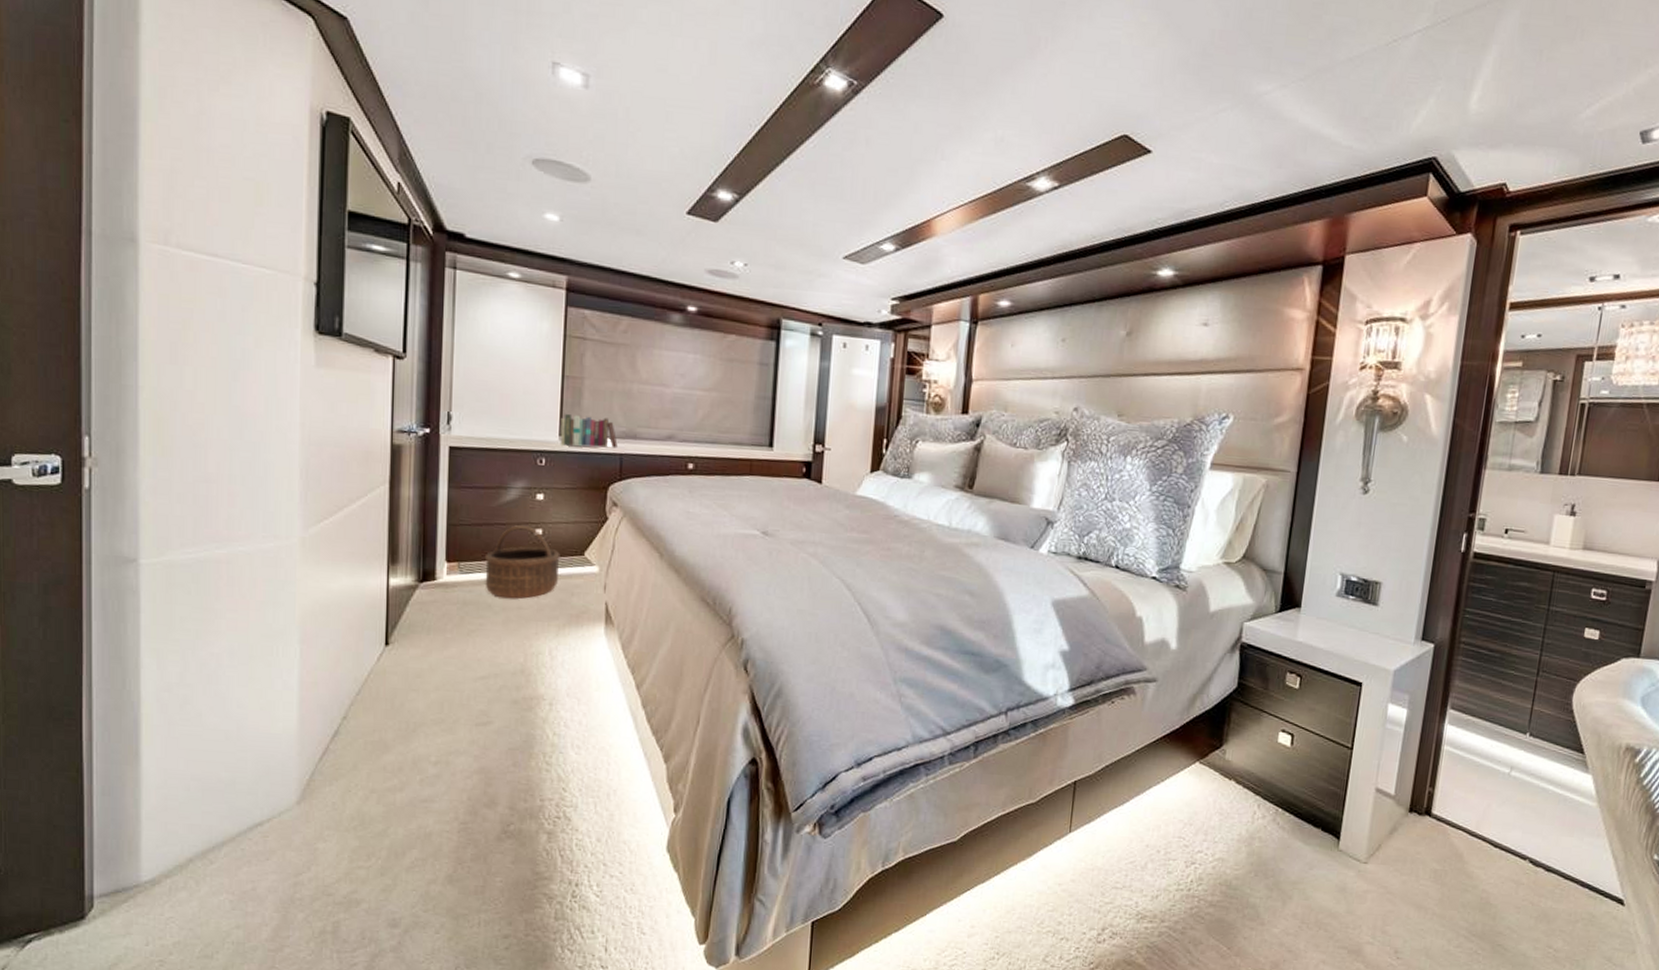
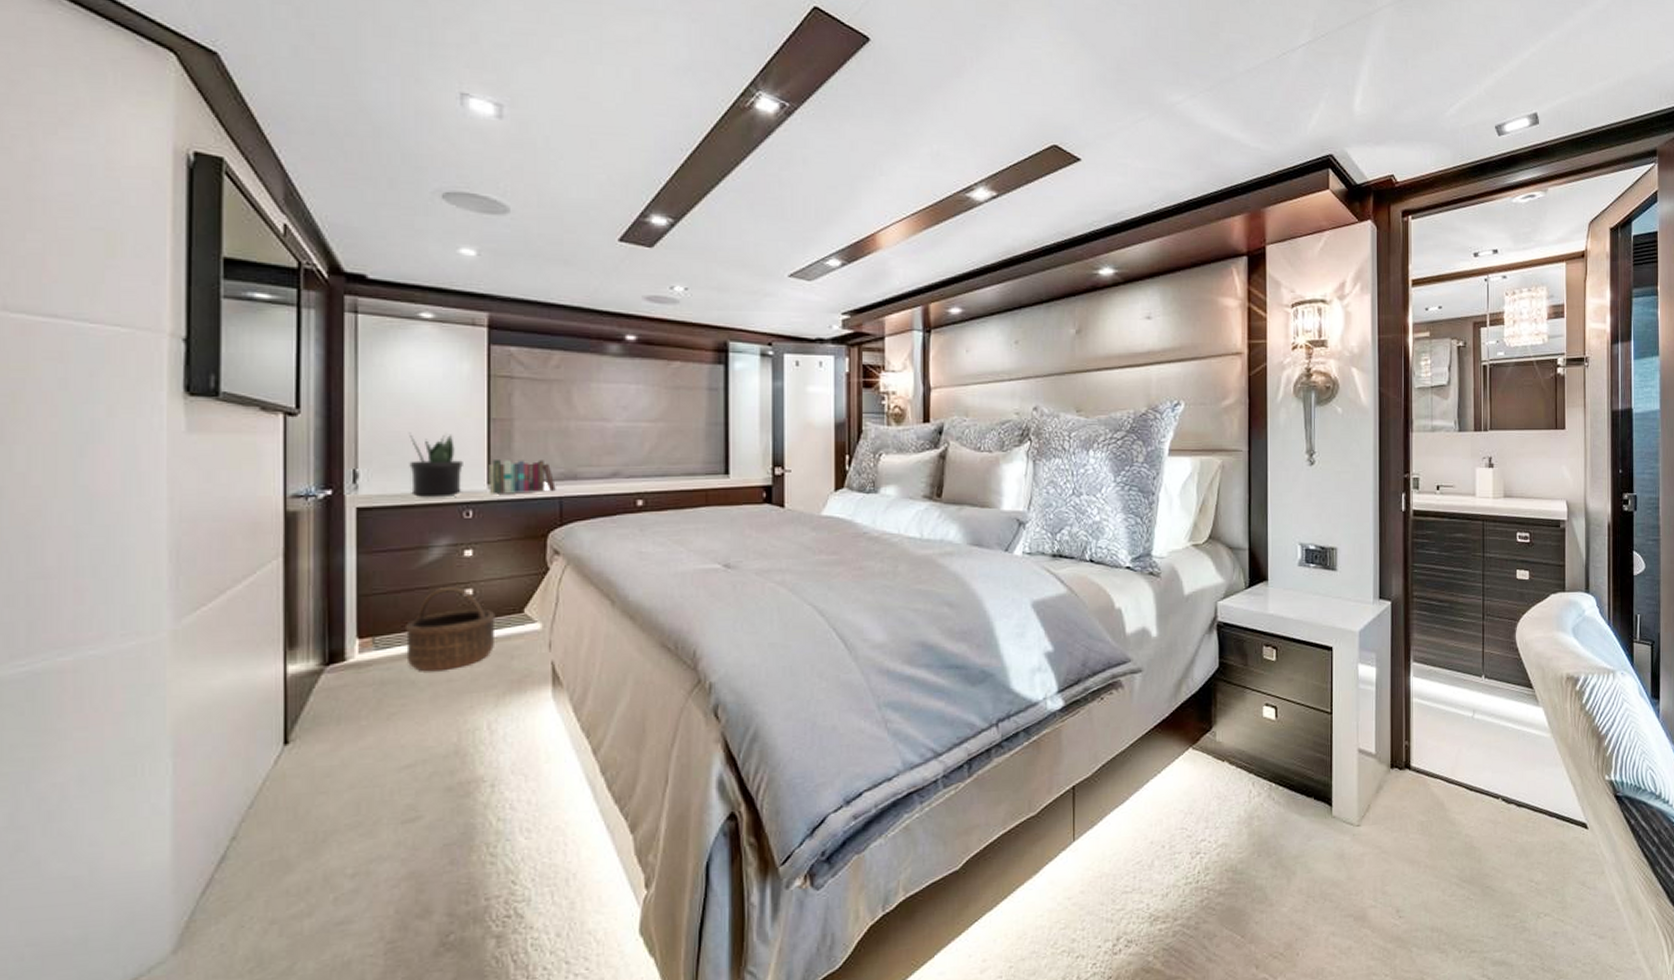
planter: none [494,382,539,444] -> present [409,432,463,498]

